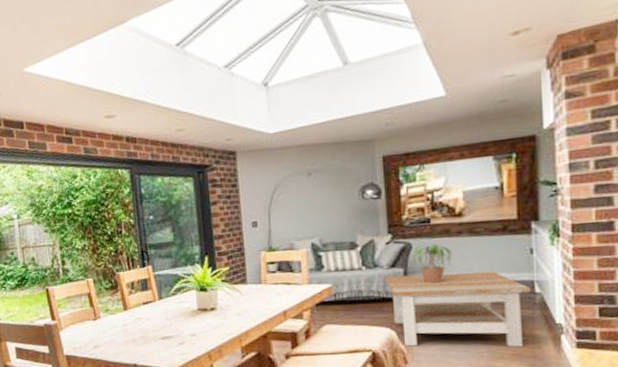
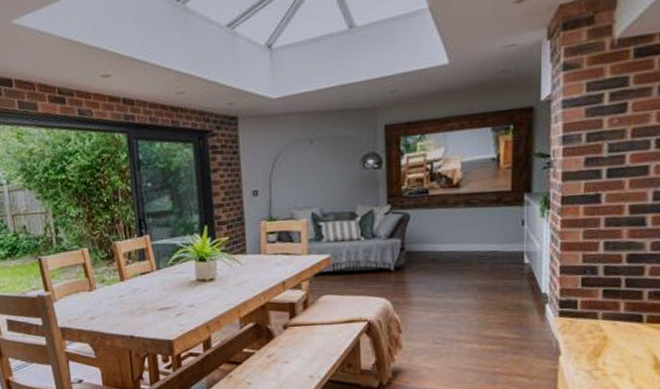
coffee table: present [384,271,532,348] -> none [382,242,521,317]
potted plant: present [412,244,454,284] -> none [409,215,449,254]

